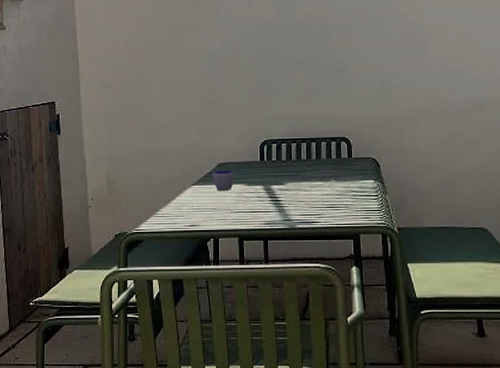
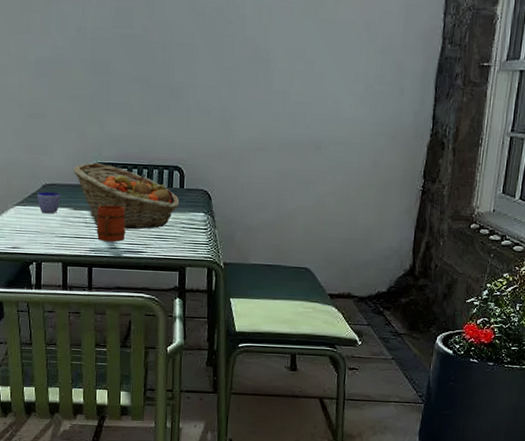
fruit basket: none [245,140,349,201] -> present [73,163,180,230]
mug: none [269,178,299,214] -> present [96,205,126,242]

